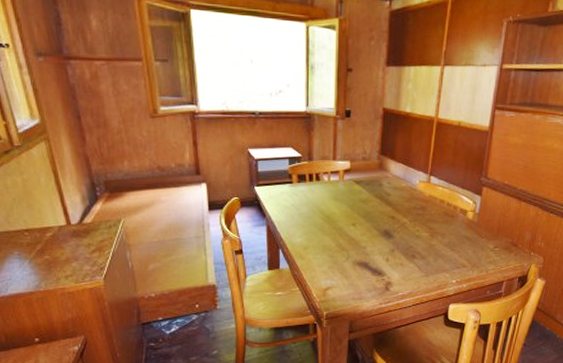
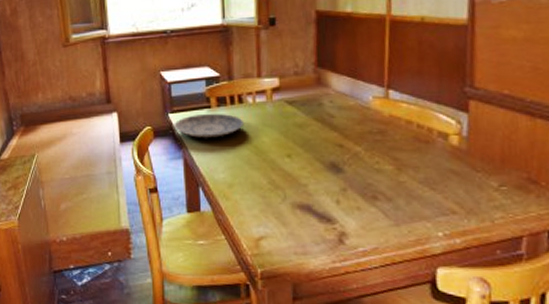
plate: none [259,187,319,209] -> present [174,113,243,138]

